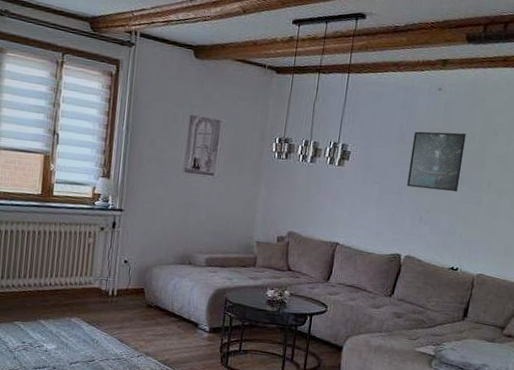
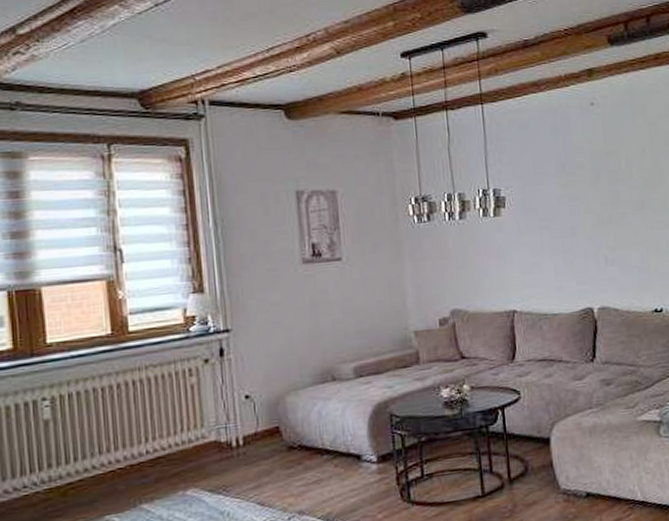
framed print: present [406,131,466,192] -> none [574,148,640,225]

